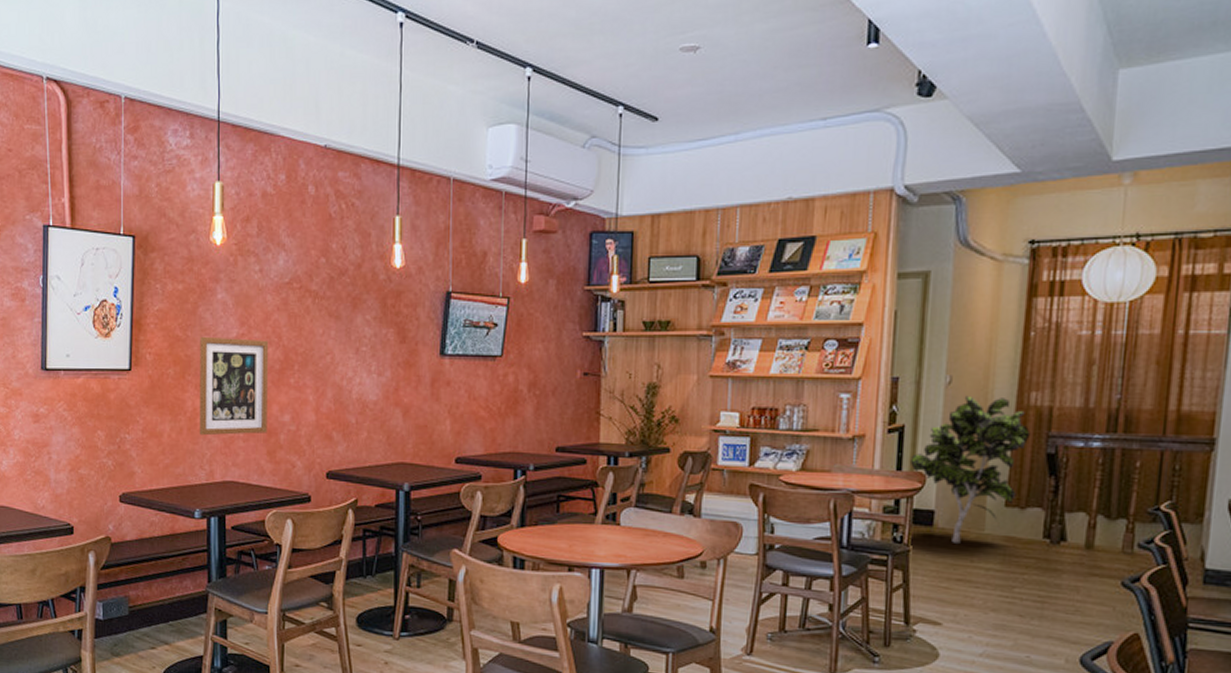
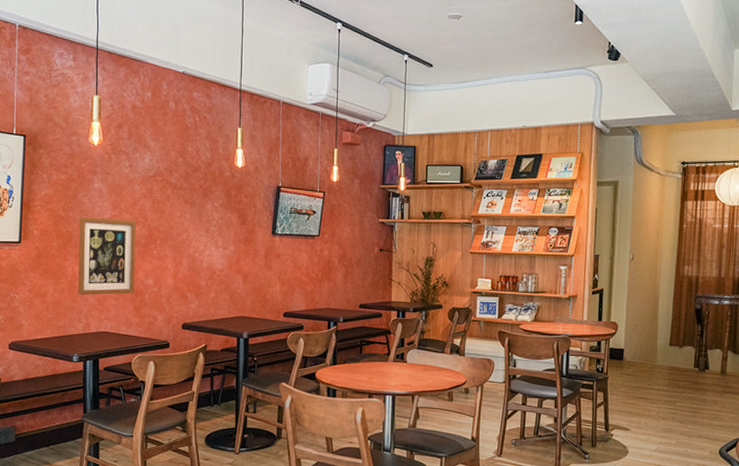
indoor plant: present [911,395,1031,543] -> none [608,268,685,372]

